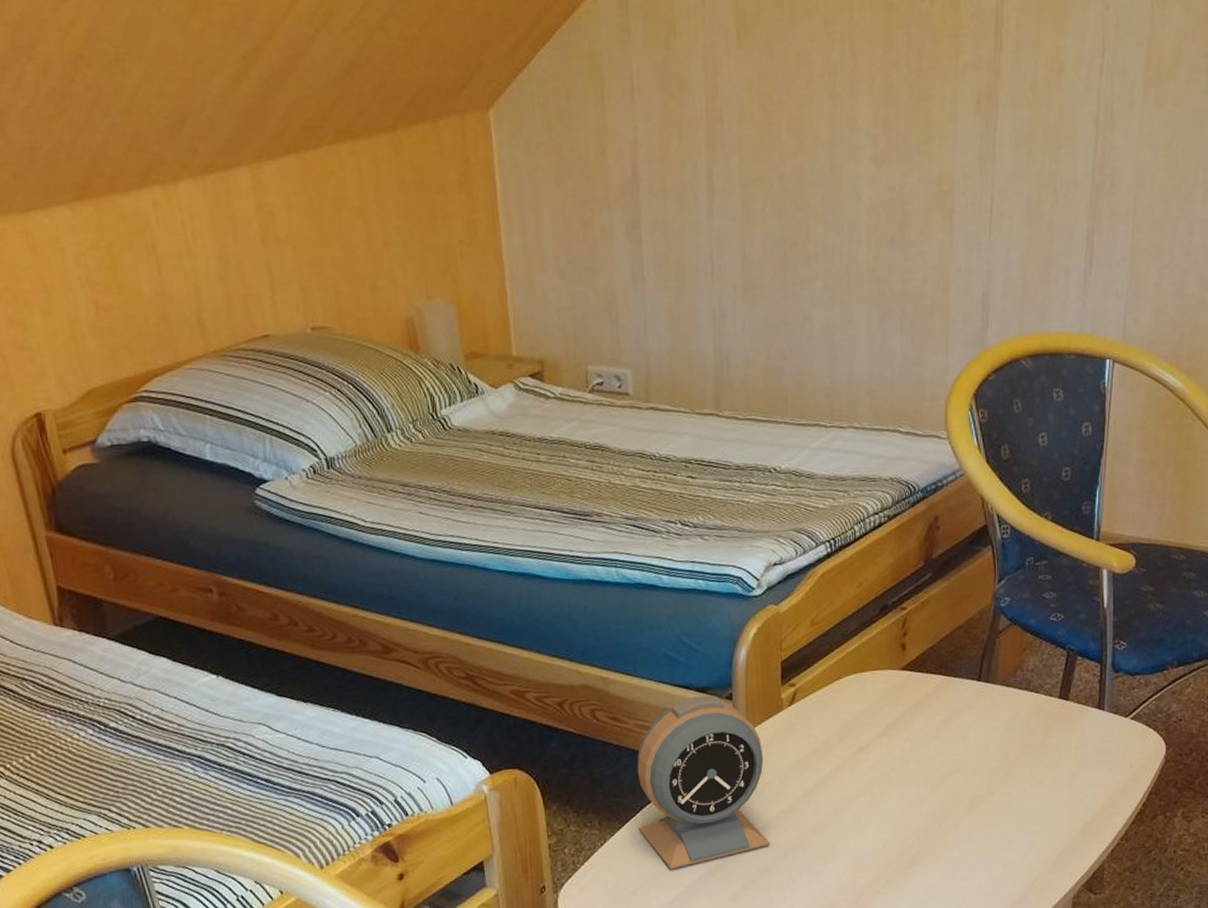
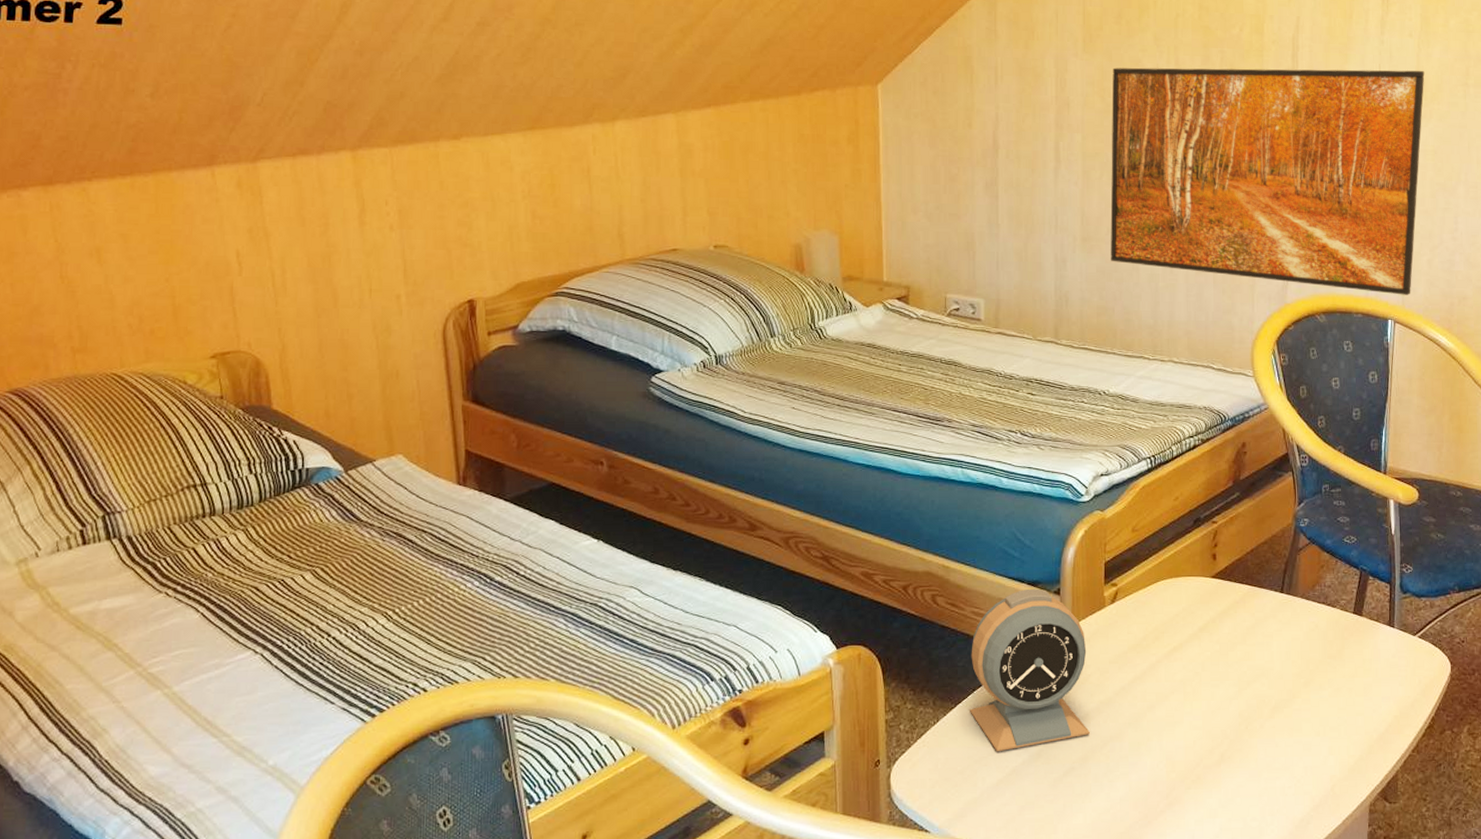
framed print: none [774,41,1159,328] -> present [1110,67,1425,295]

